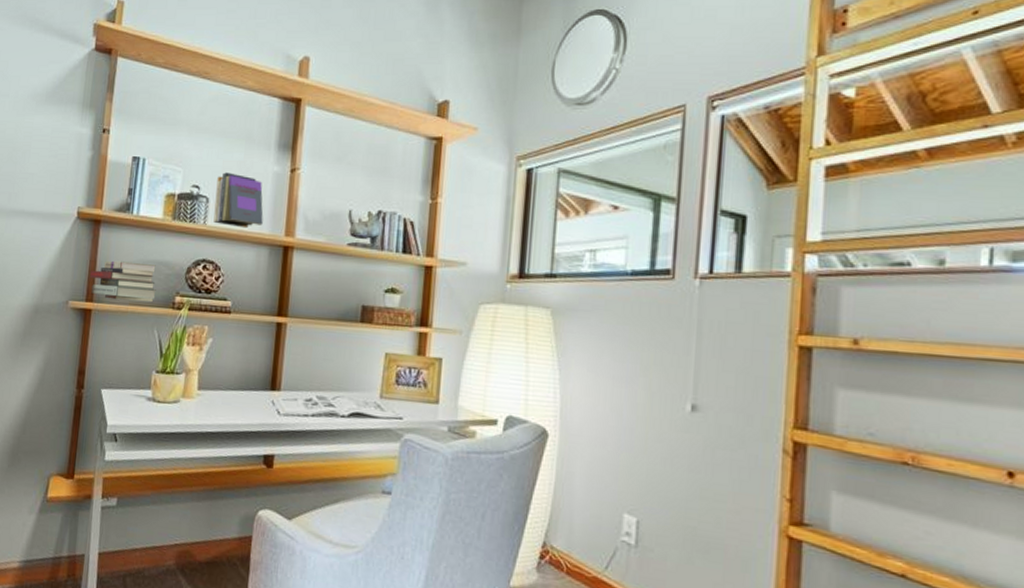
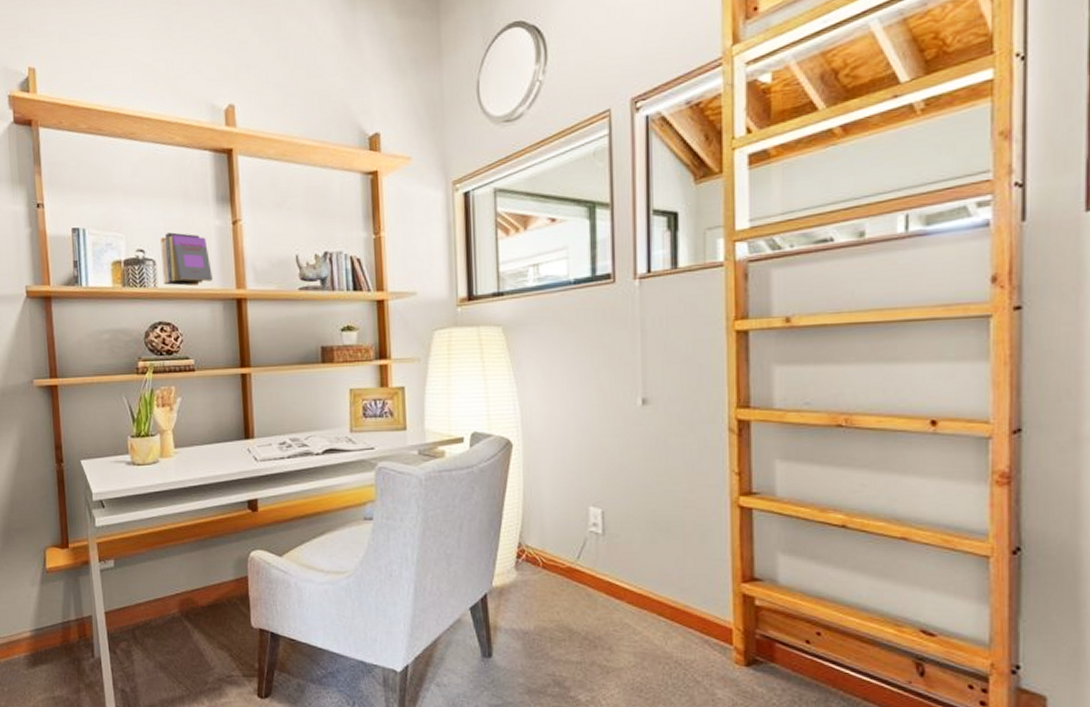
books: present [88,260,156,303] -> none [48,333,119,373]

